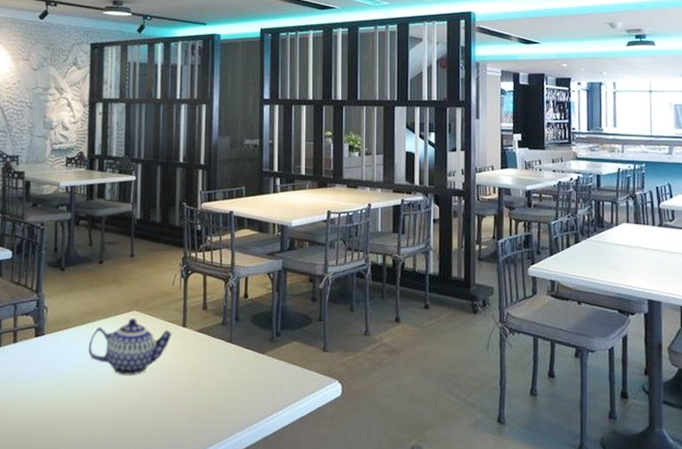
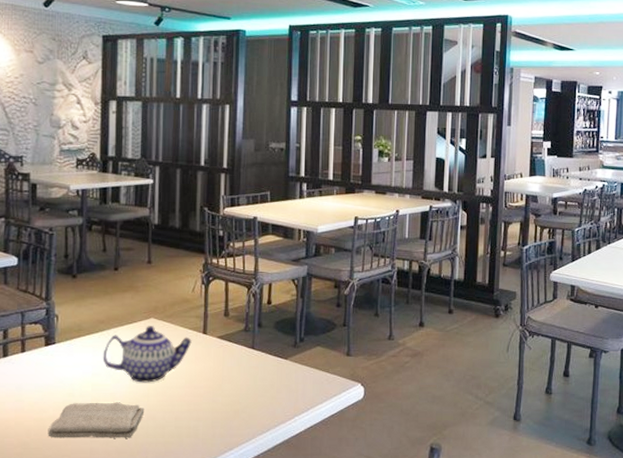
washcloth: none [36,394,127,431] -> present [48,402,145,438]

